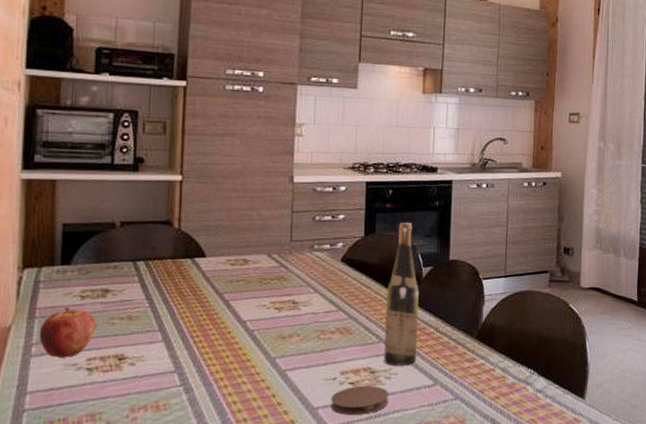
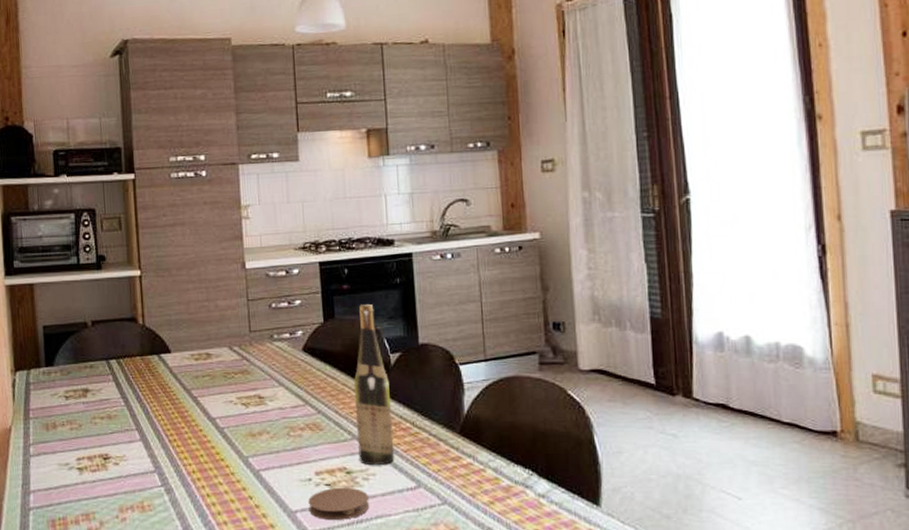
apple: present [39,307,95,358] -> none [34,408,81,458]

